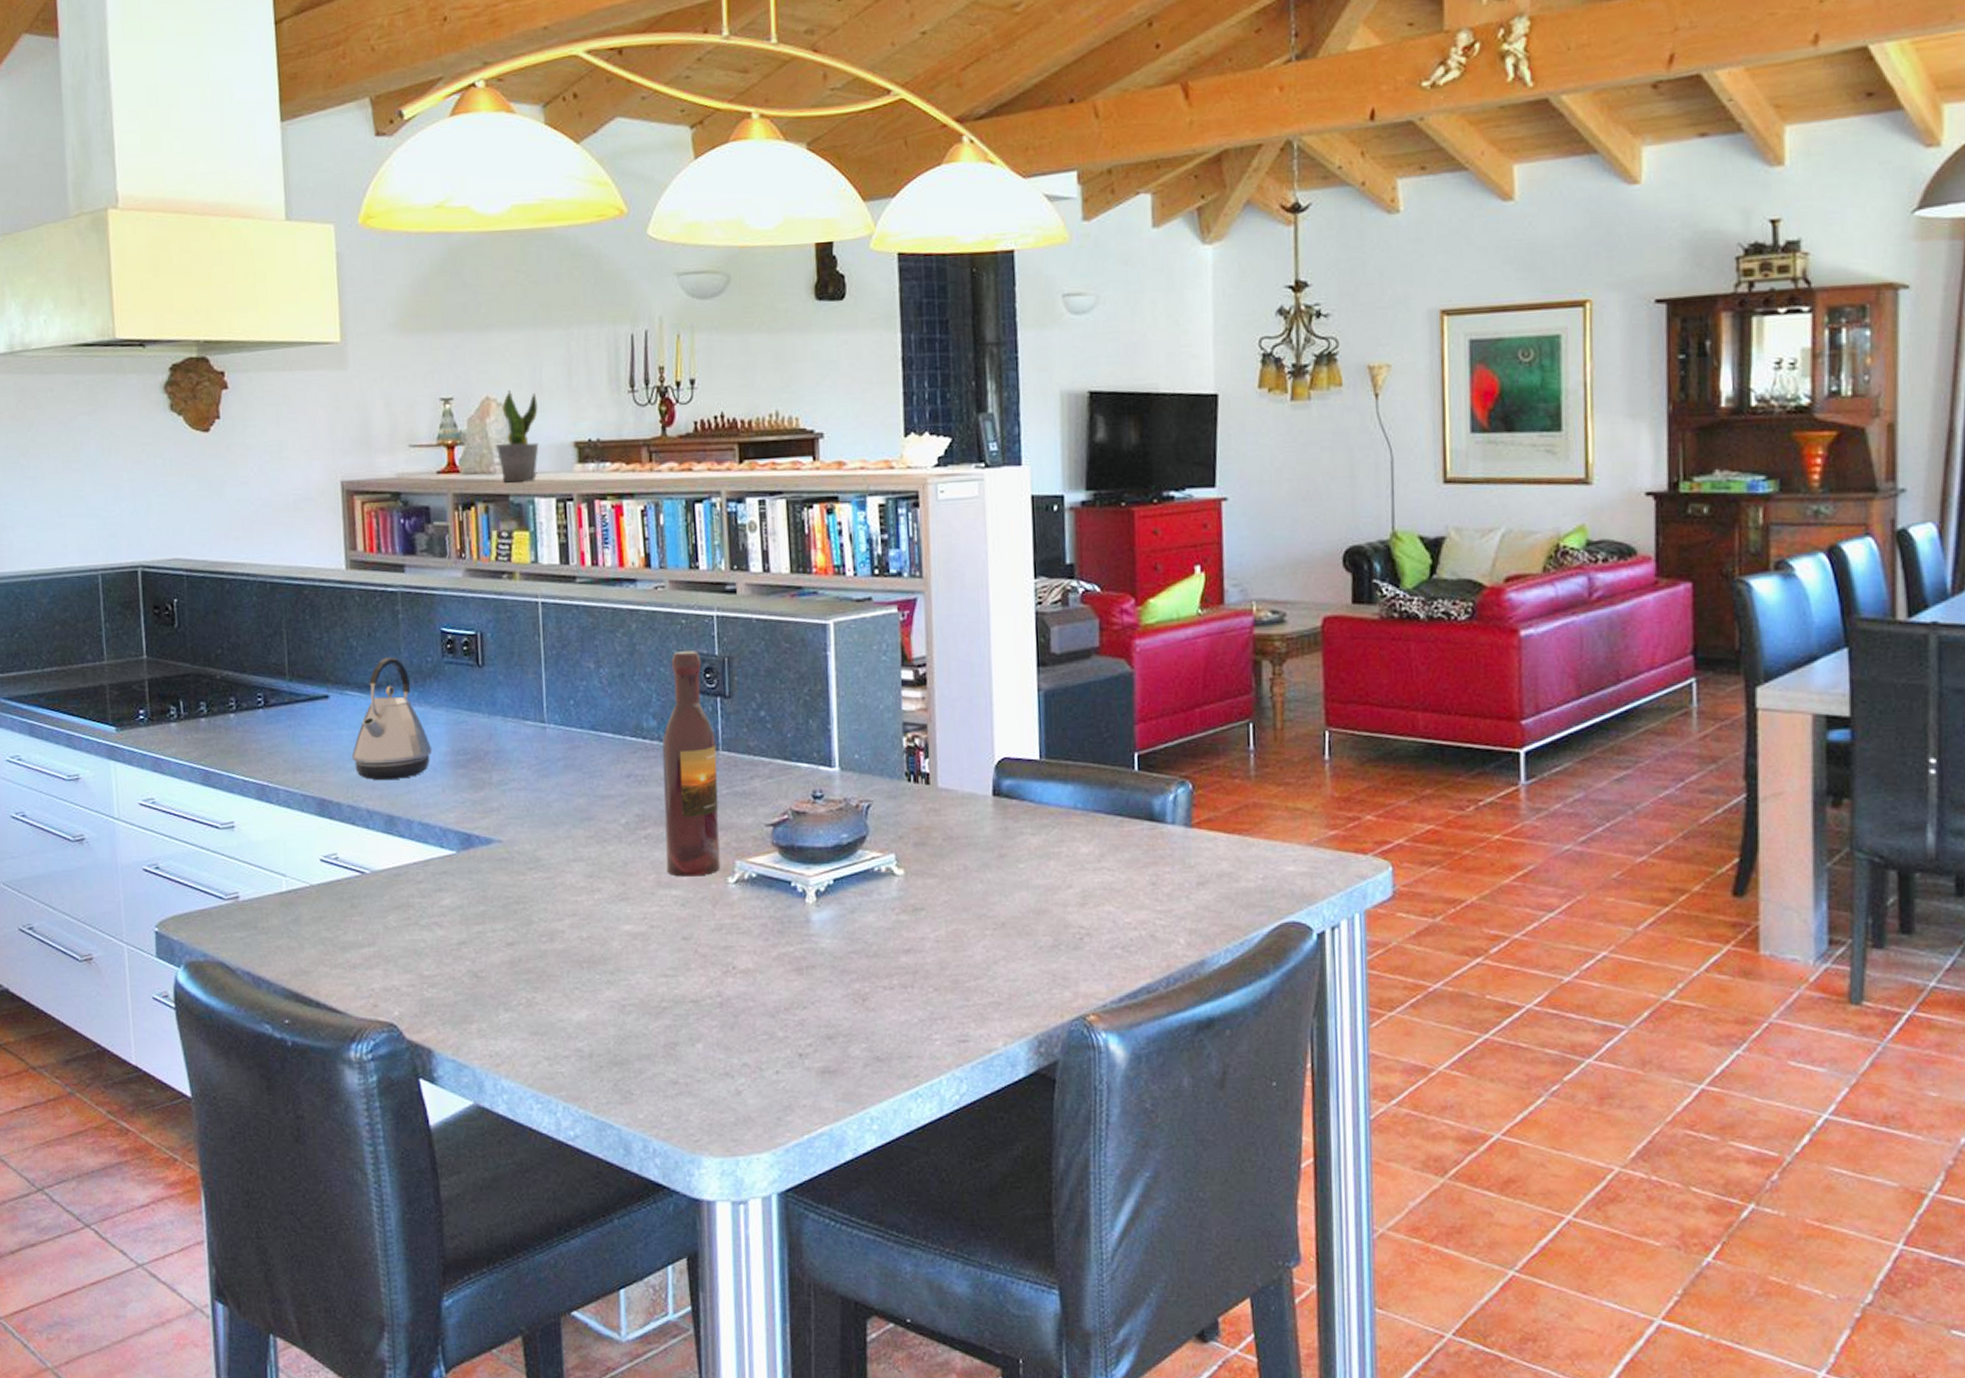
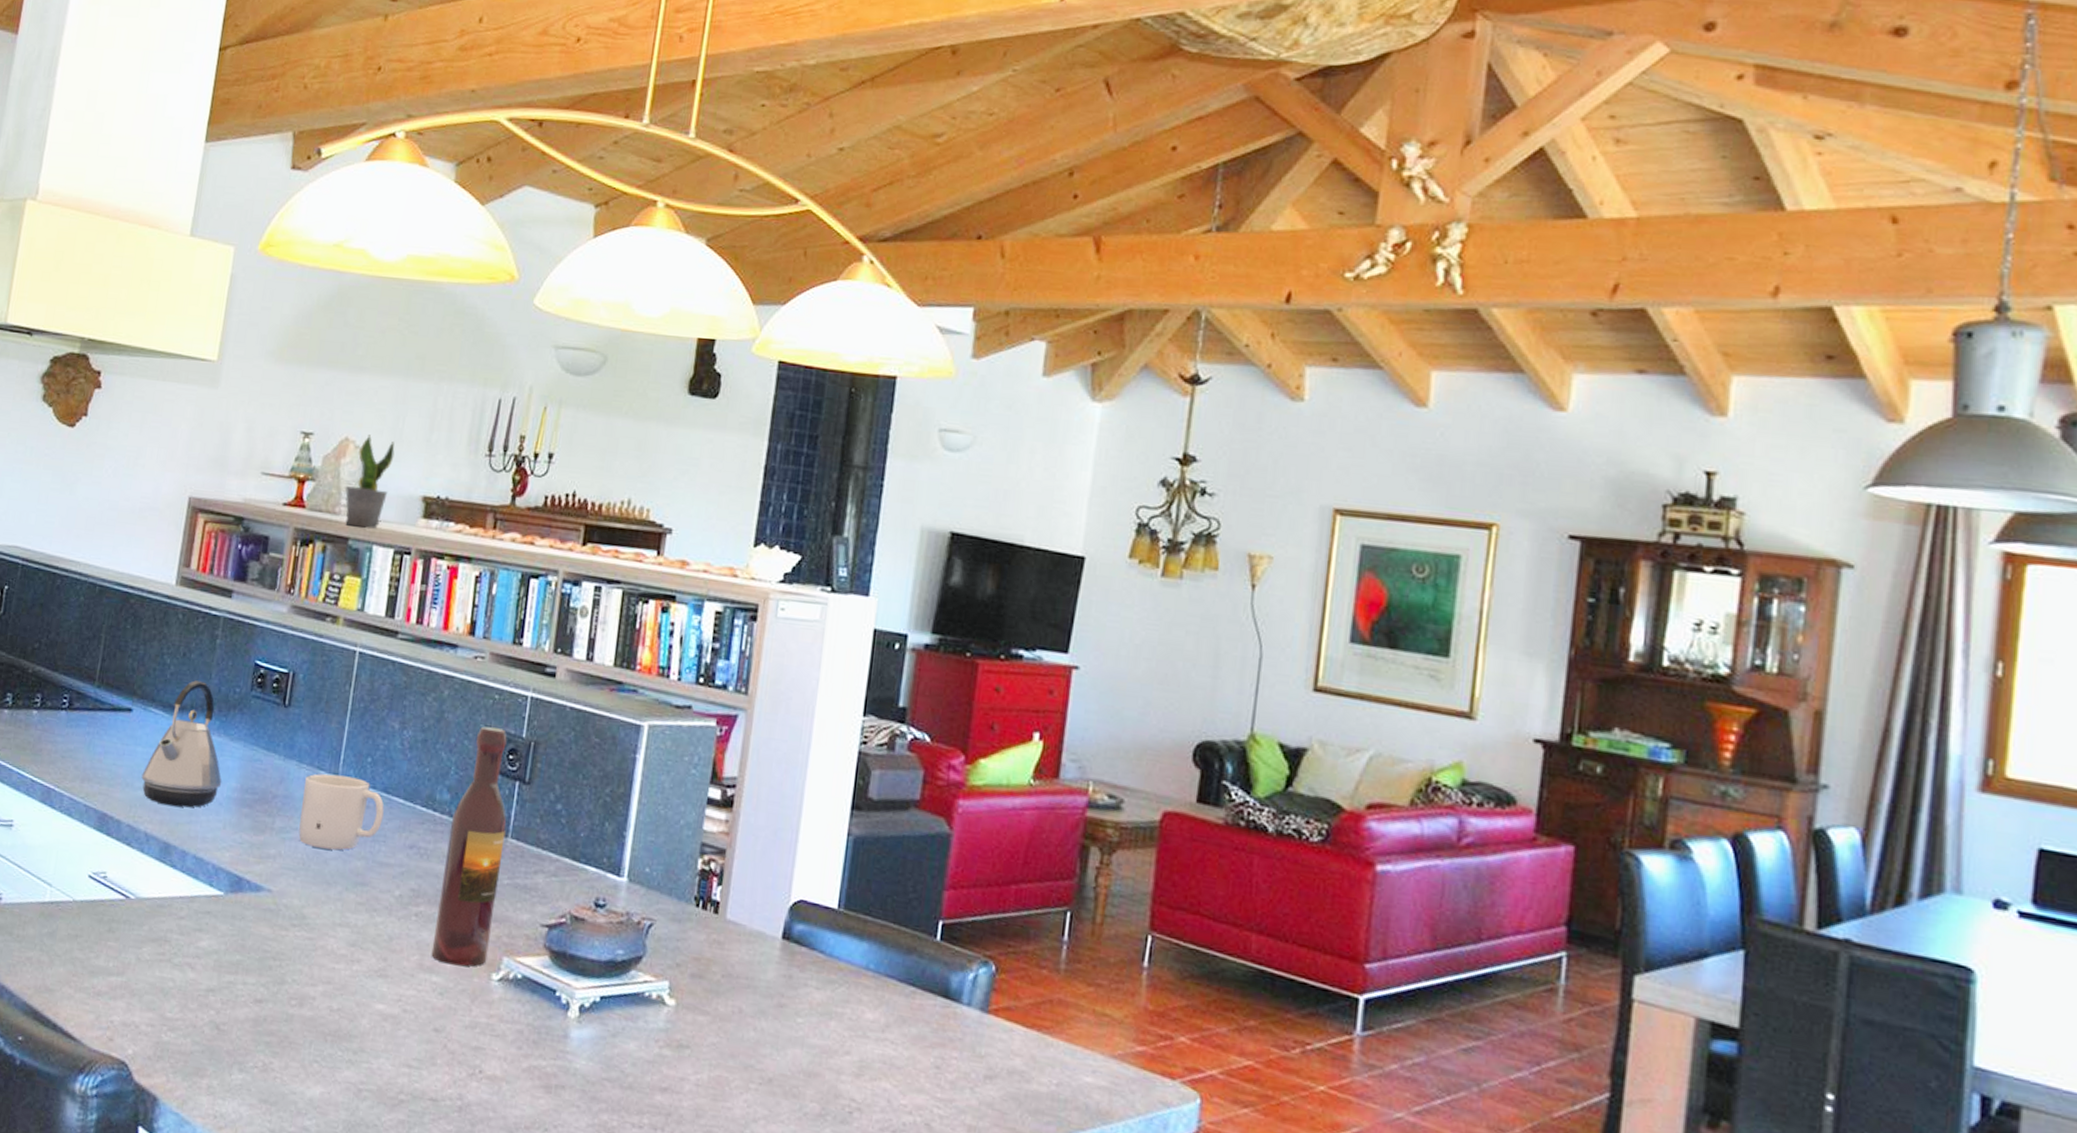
mug: none [512,721,596,793] -> present [298,773,384,851]

